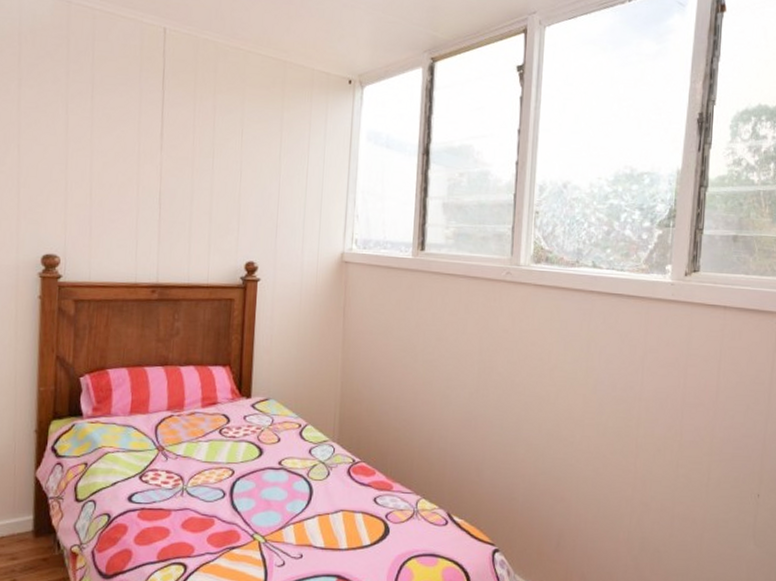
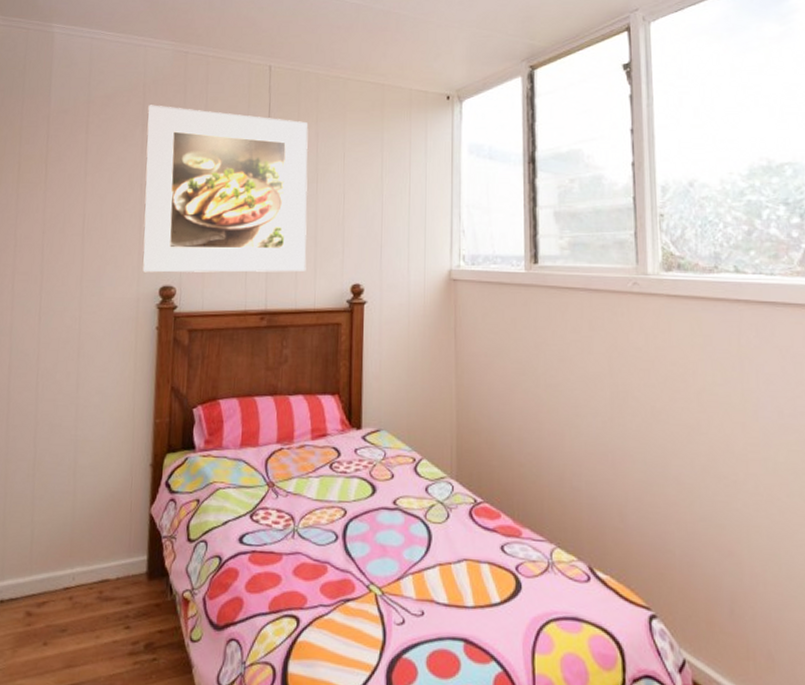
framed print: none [21,57,205,247] -> present [142,105,308,273]

